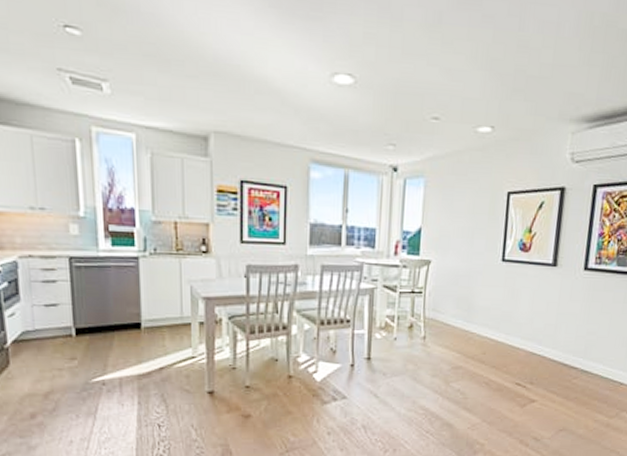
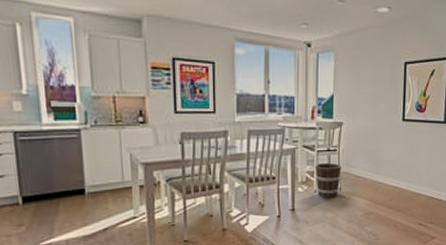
bucket: none [396,306,427,348] -> present [315,162,342,198]

